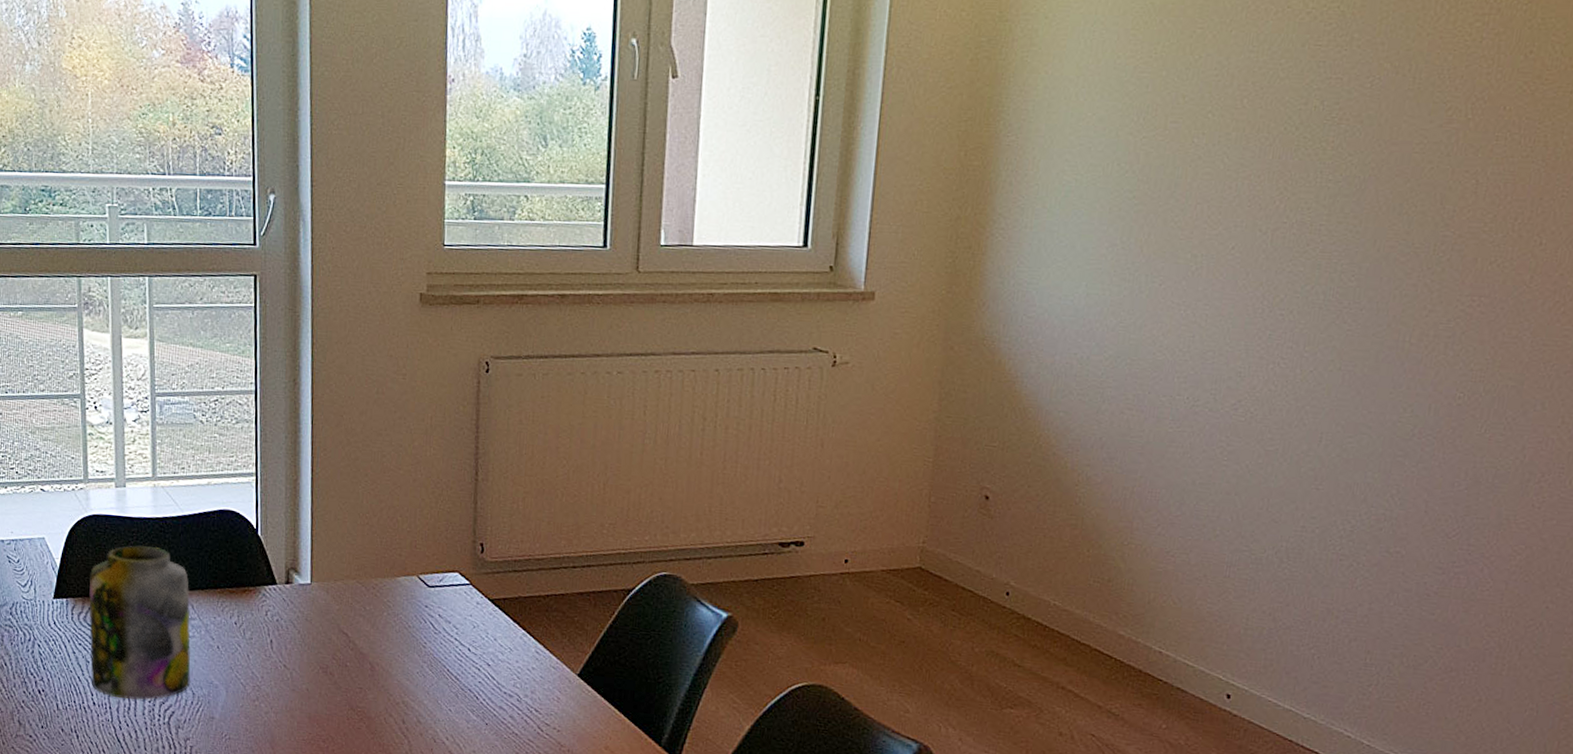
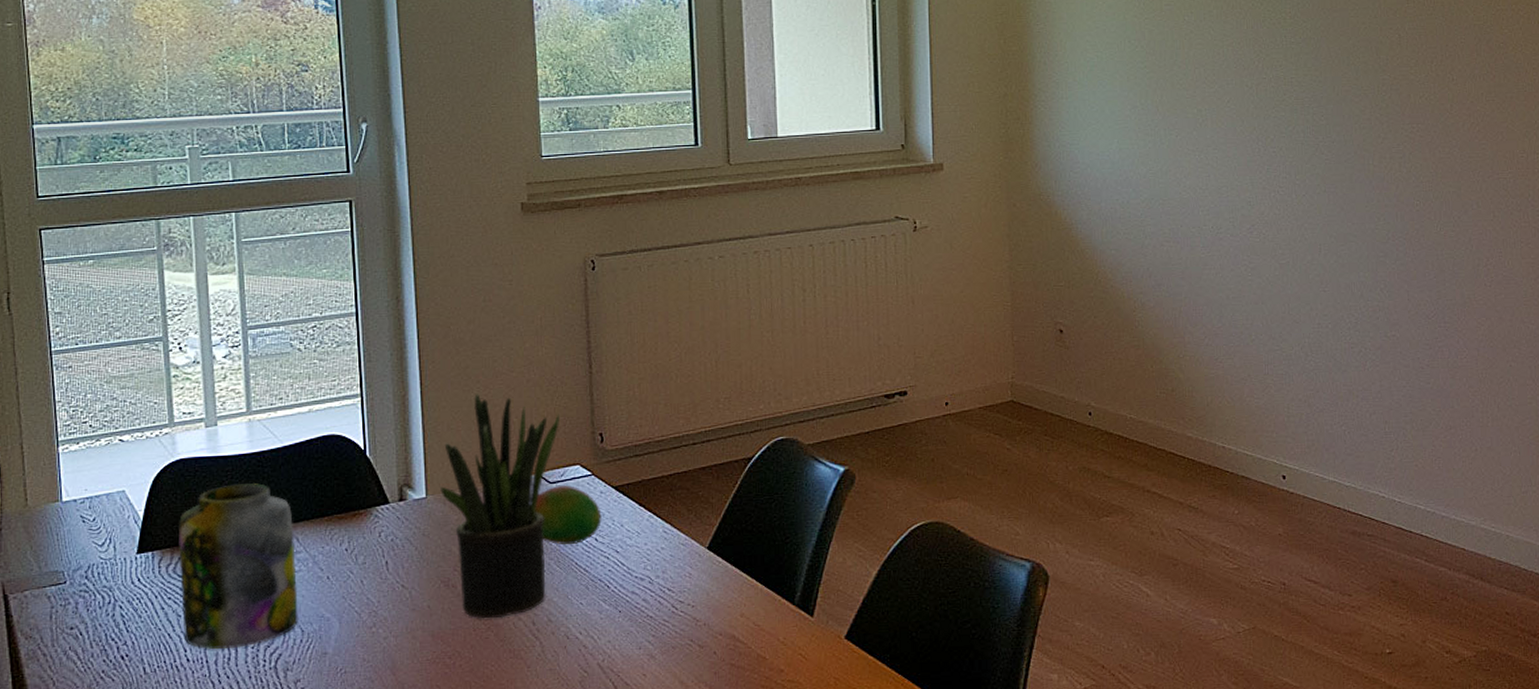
potted plant: none [324,486,442,712] -> present [440,393,559,619]
fruit: none [412,589,476,651] -> present [535,485,602,545]

